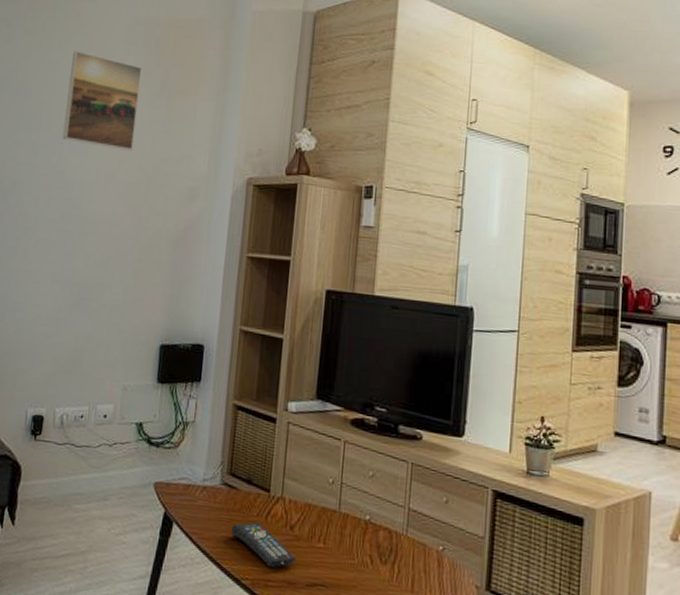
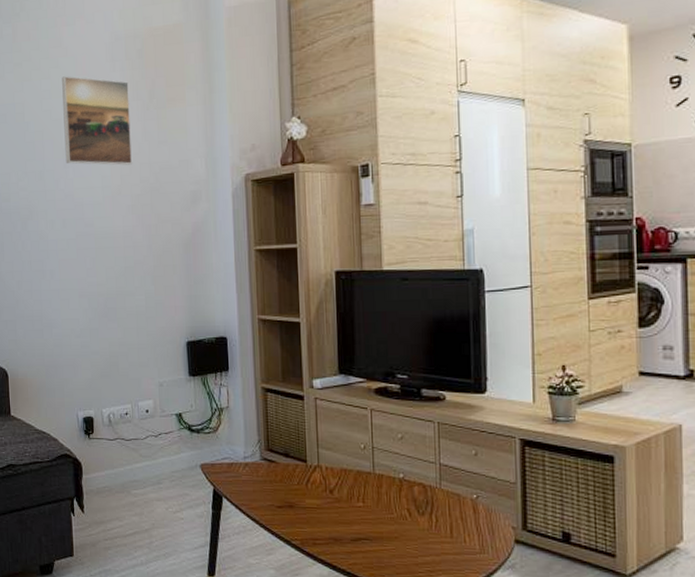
remote control: present [231,521,296,568] -> none [275,489,339,528]

